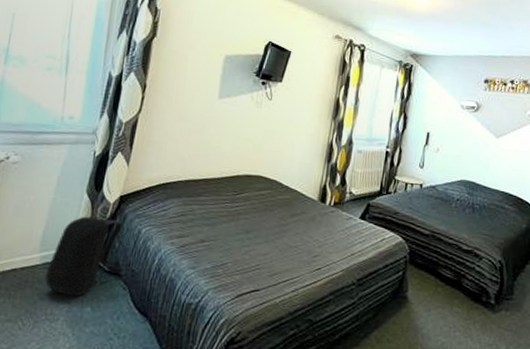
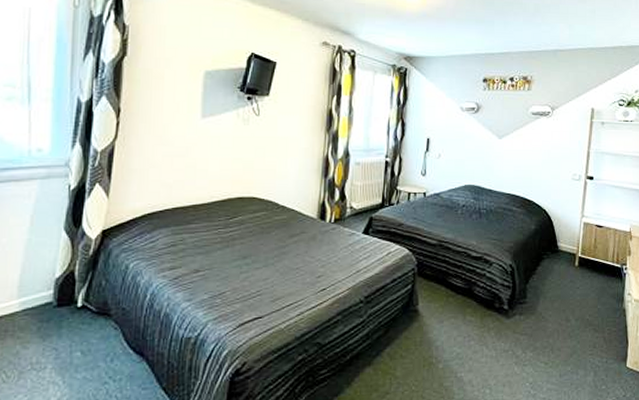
backpack: present [45,216,123,297] -> none [27,255,108,342]

